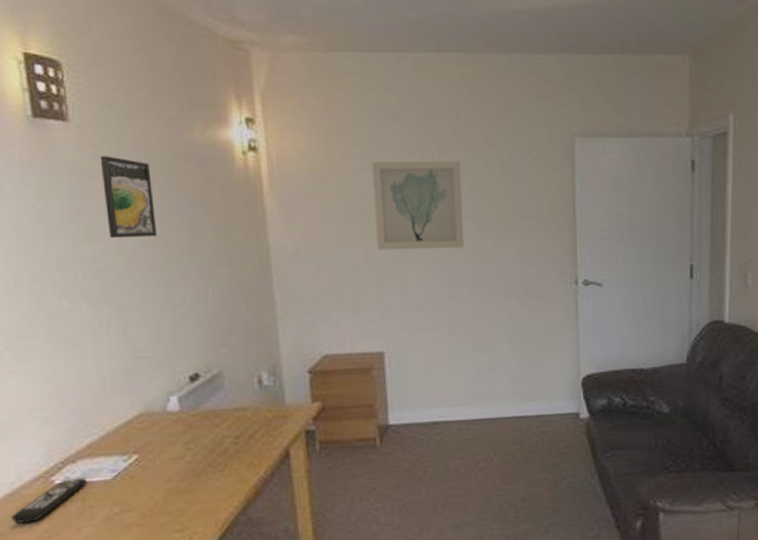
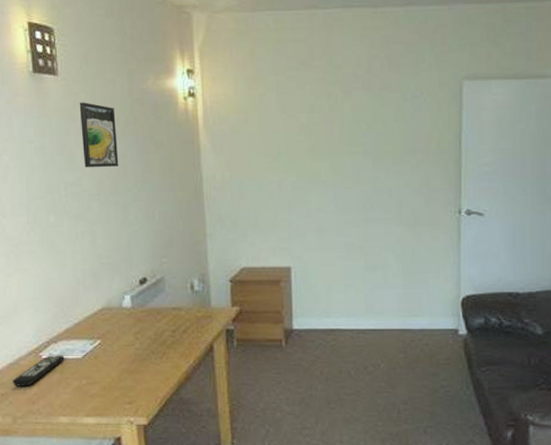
wall art: present [372,161,464,251] -> none [286,103,361,181]

